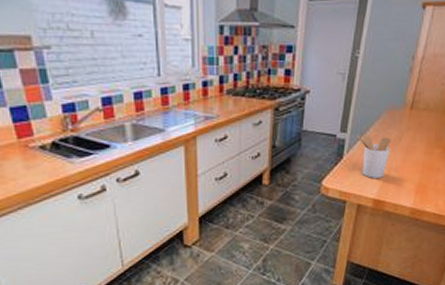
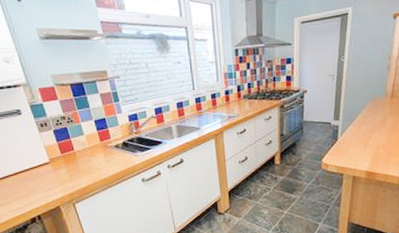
utensil holder: present [356,134,391,178] -> none [347,120,377,155]

